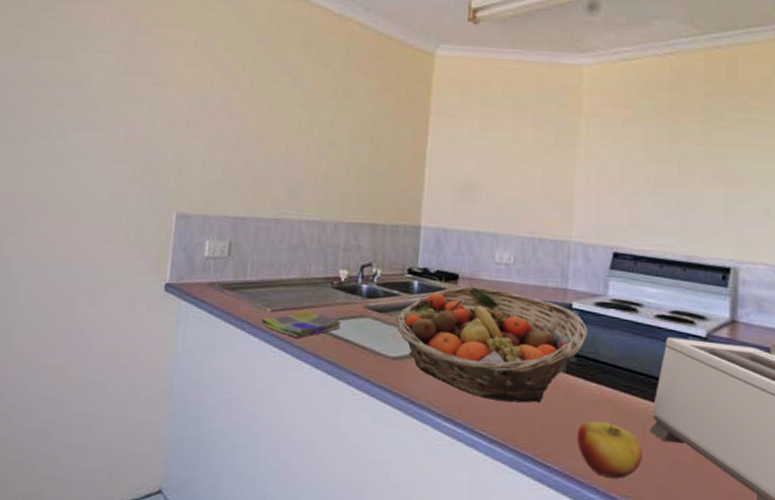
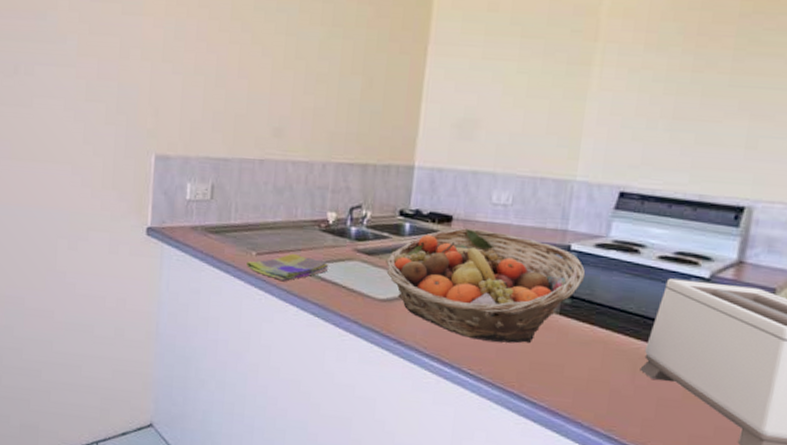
apple: present [576,421,643,479] -> none [564,360,632,414]

